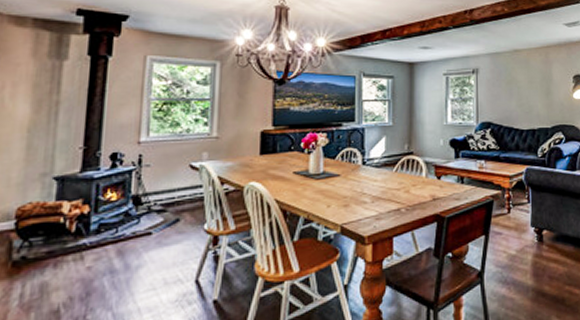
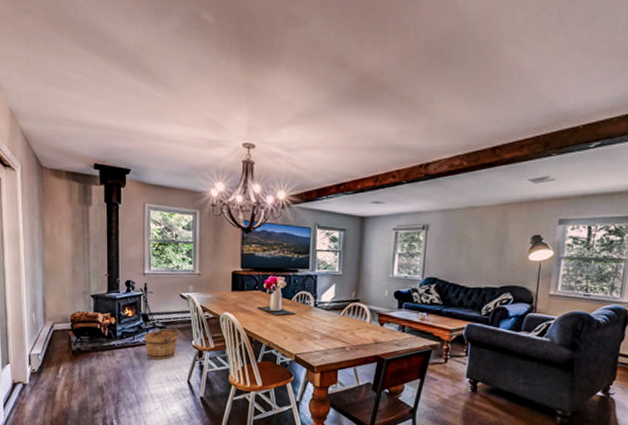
bucket: none [133,210,187,257] -> present [144,328,179,360]

